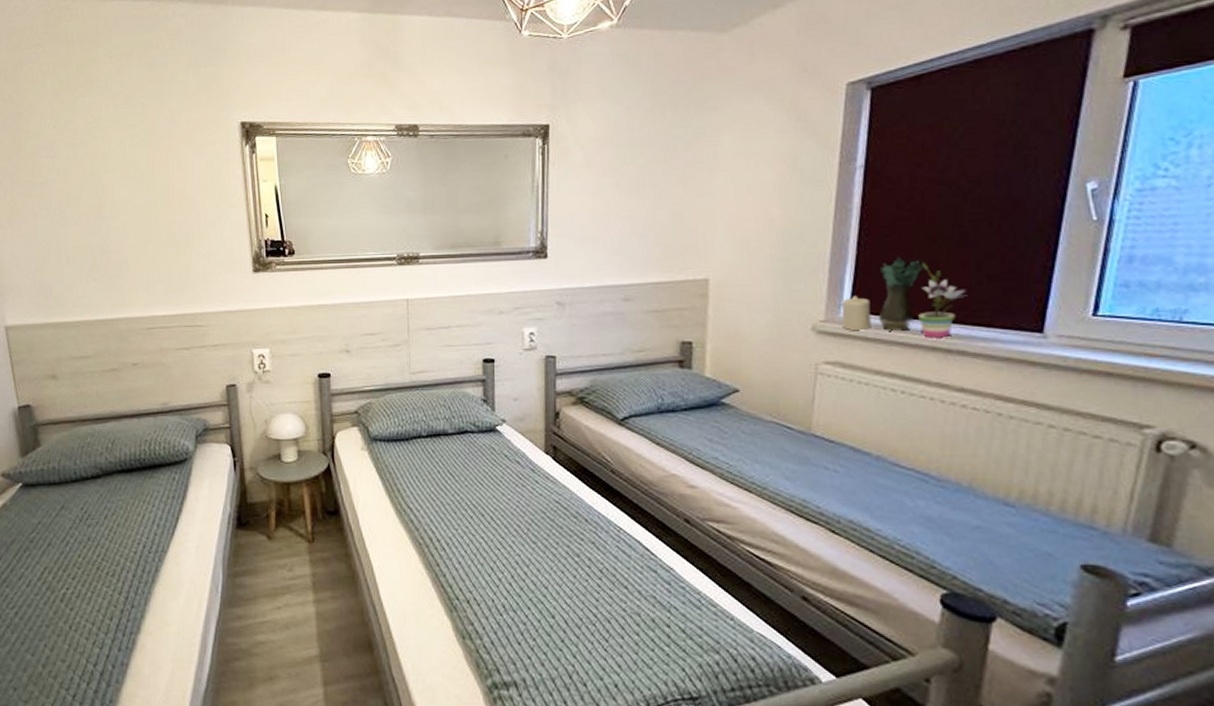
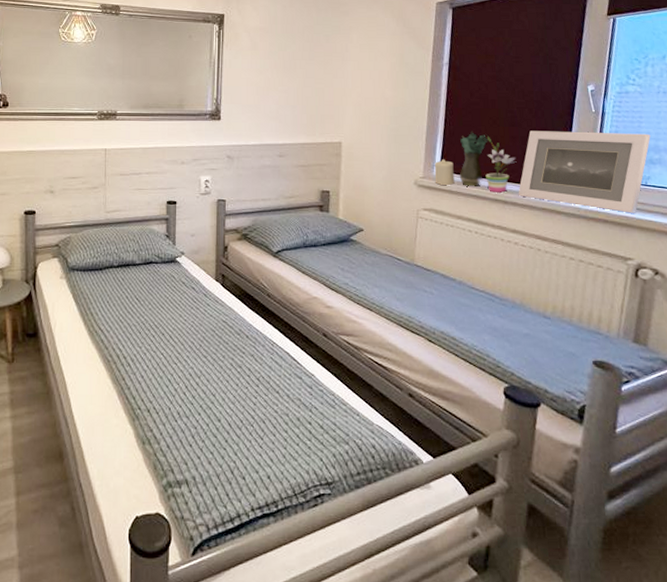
picture frame: none [968,247,1192,362] -> present [518,131,651,213]

